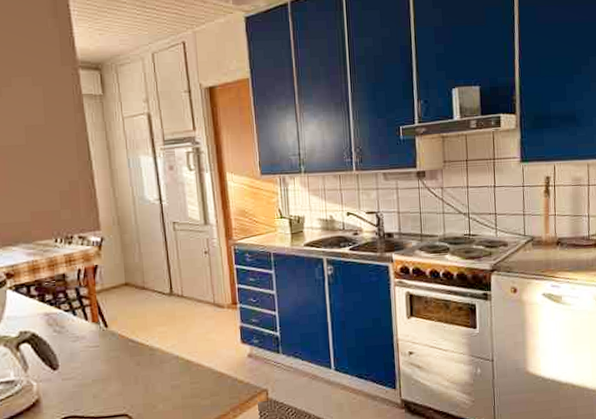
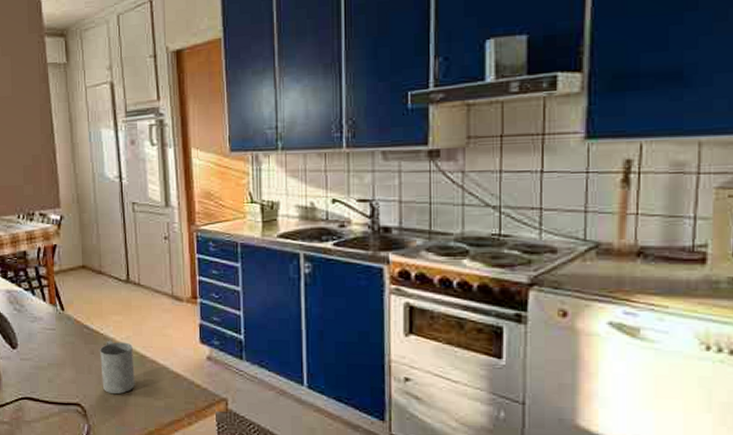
mug: none [145,350,182,400] -> present [99,340,135,395]

